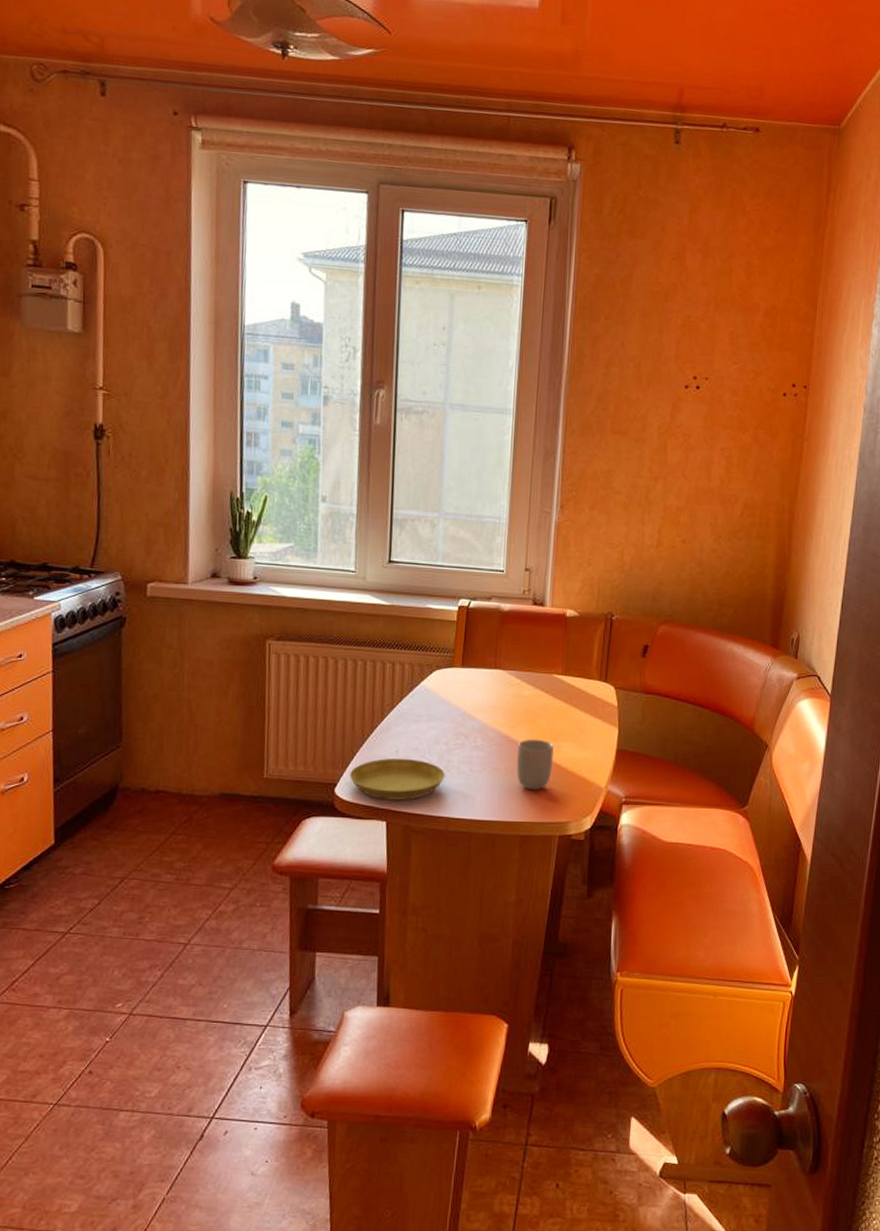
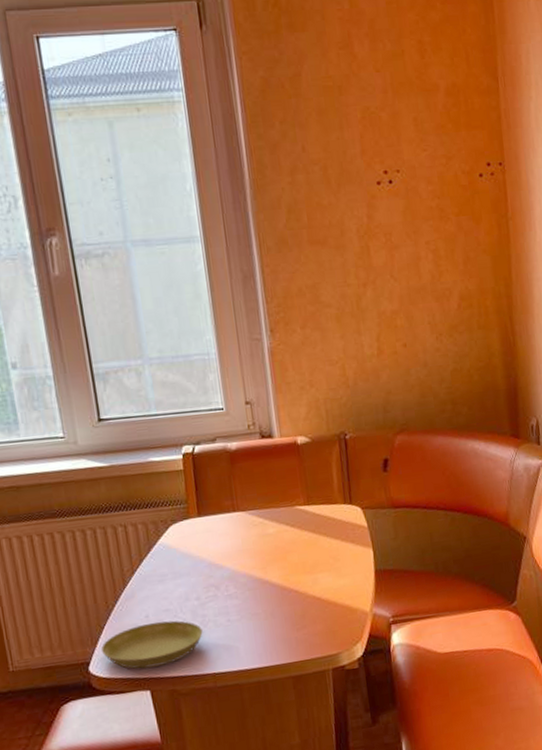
cup: present [516,739,554,791] -> none [272,575,313,629]

